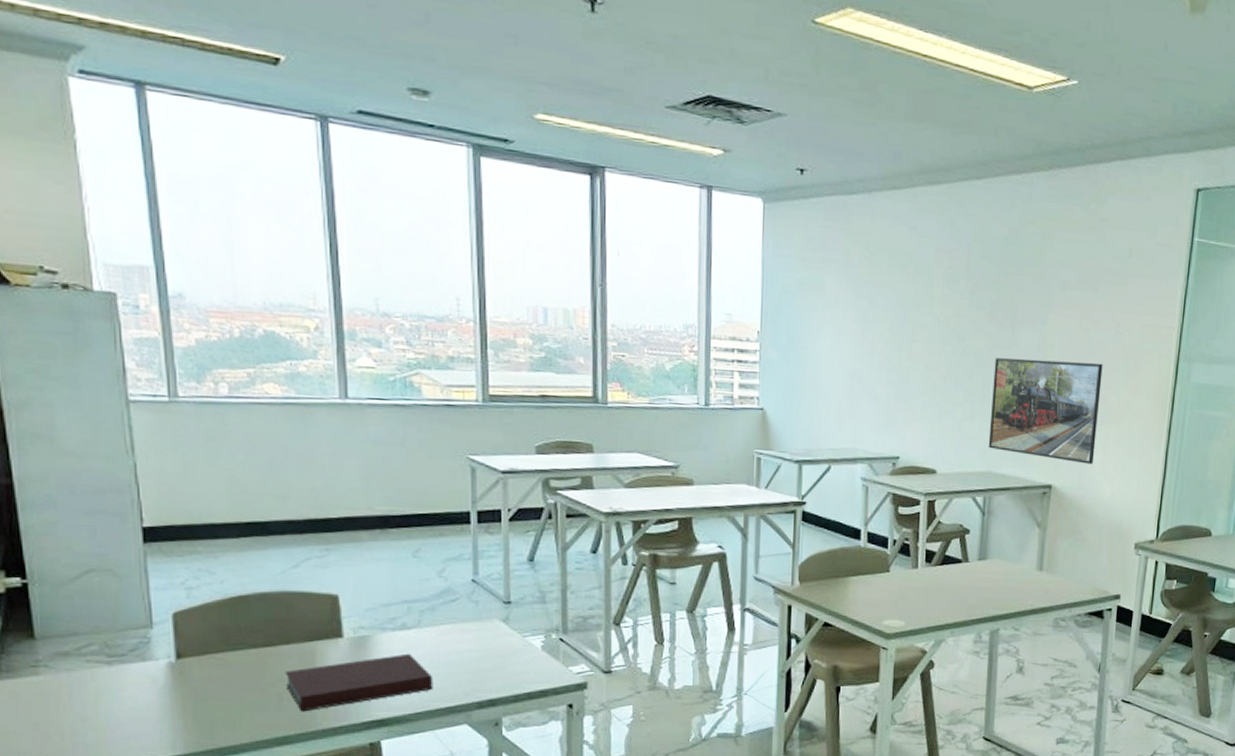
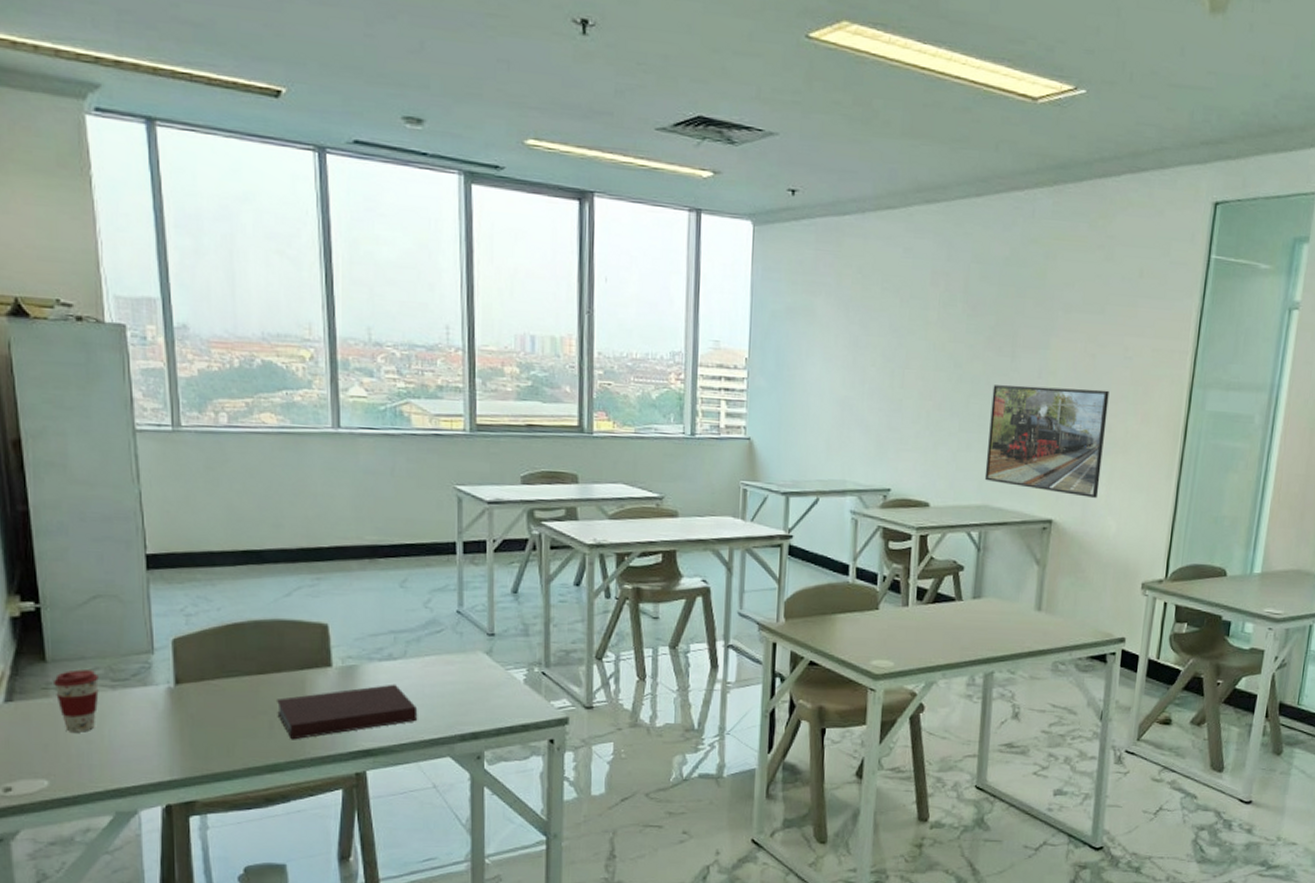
coffee cup: none [44,646,94,710] -> present [54,669,99,732]

